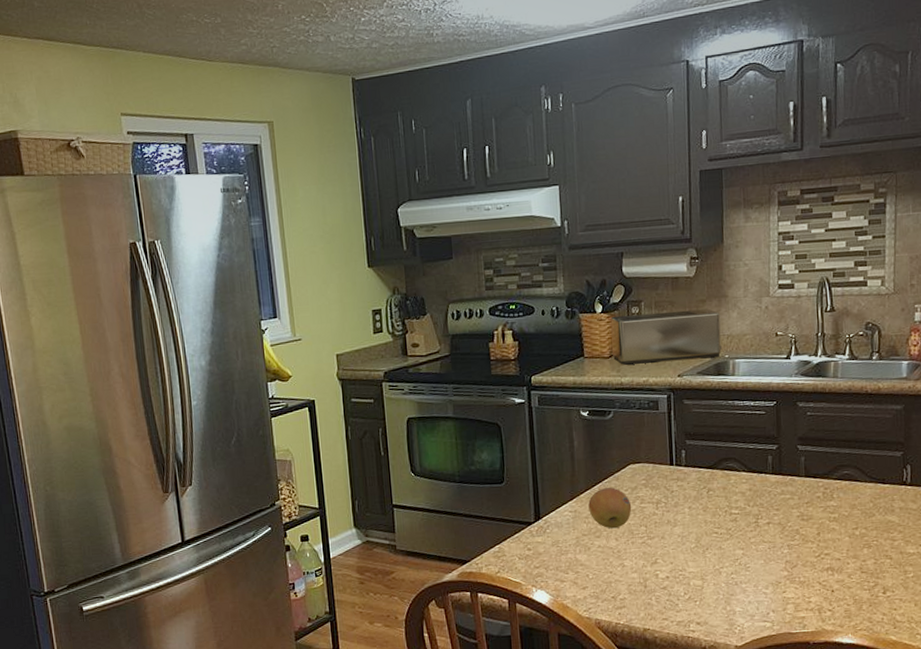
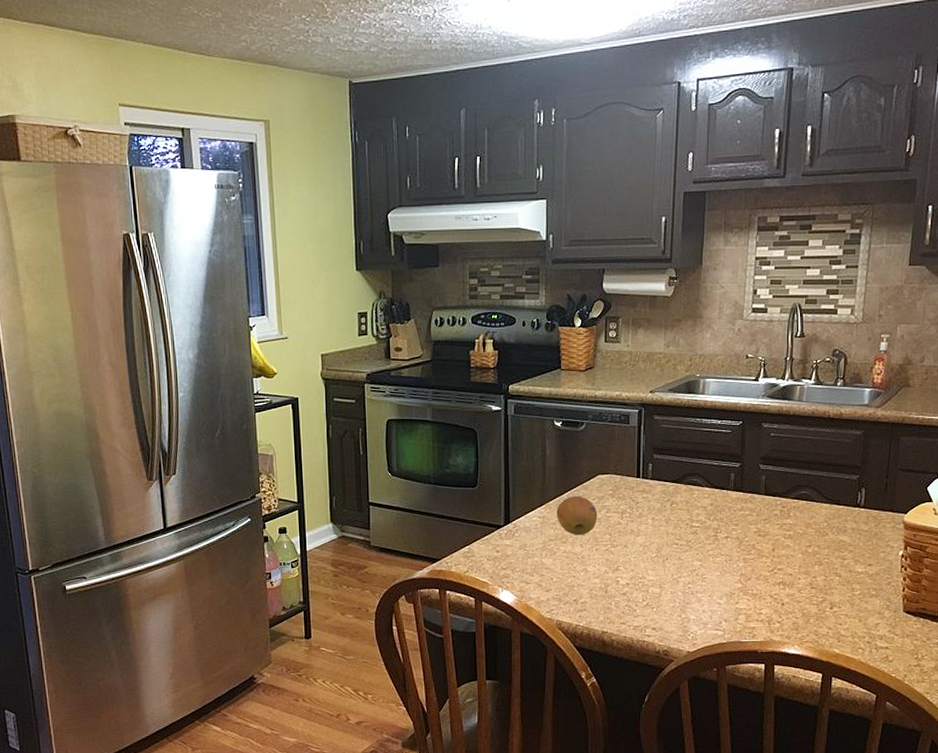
toaster: present [610,308,722,365] -> none [589,328,695,379]

